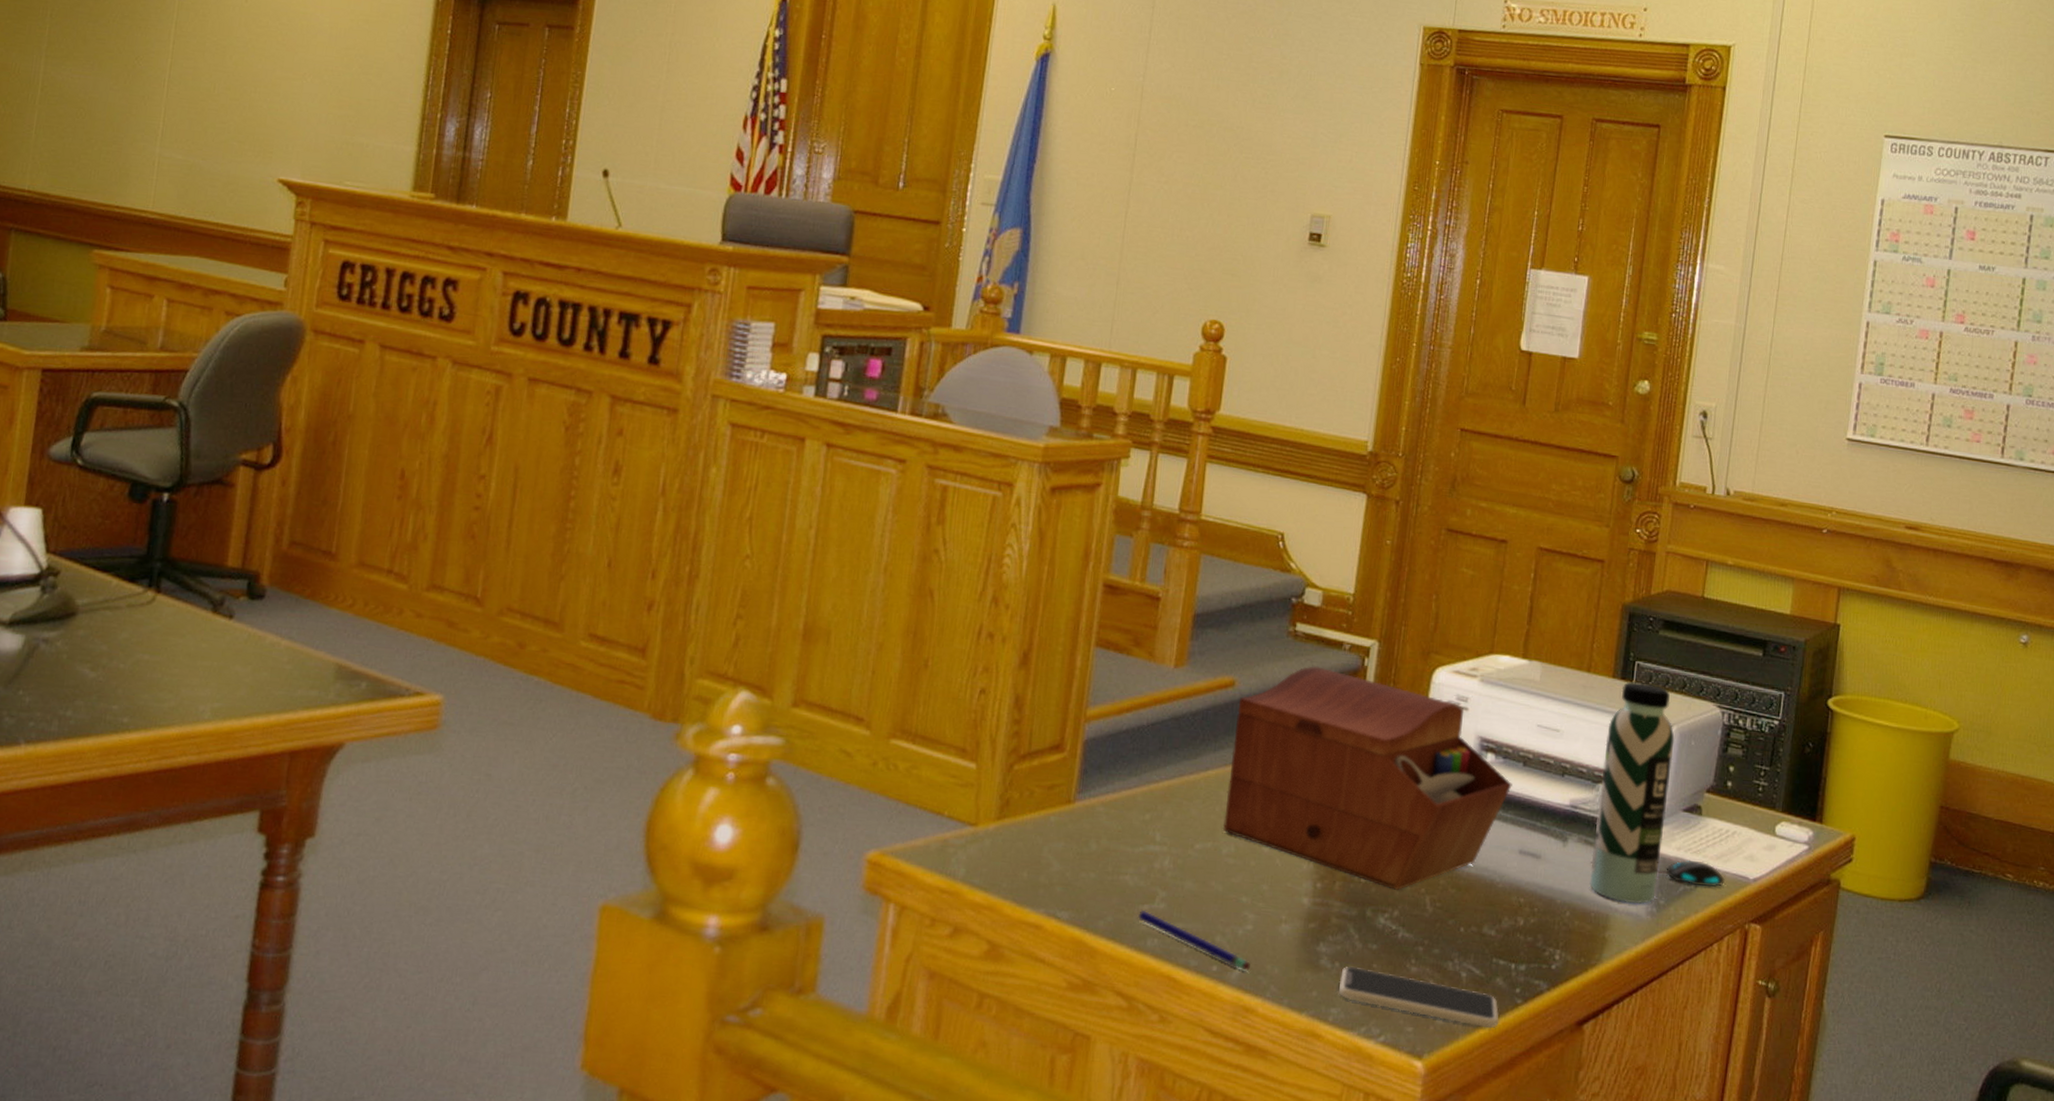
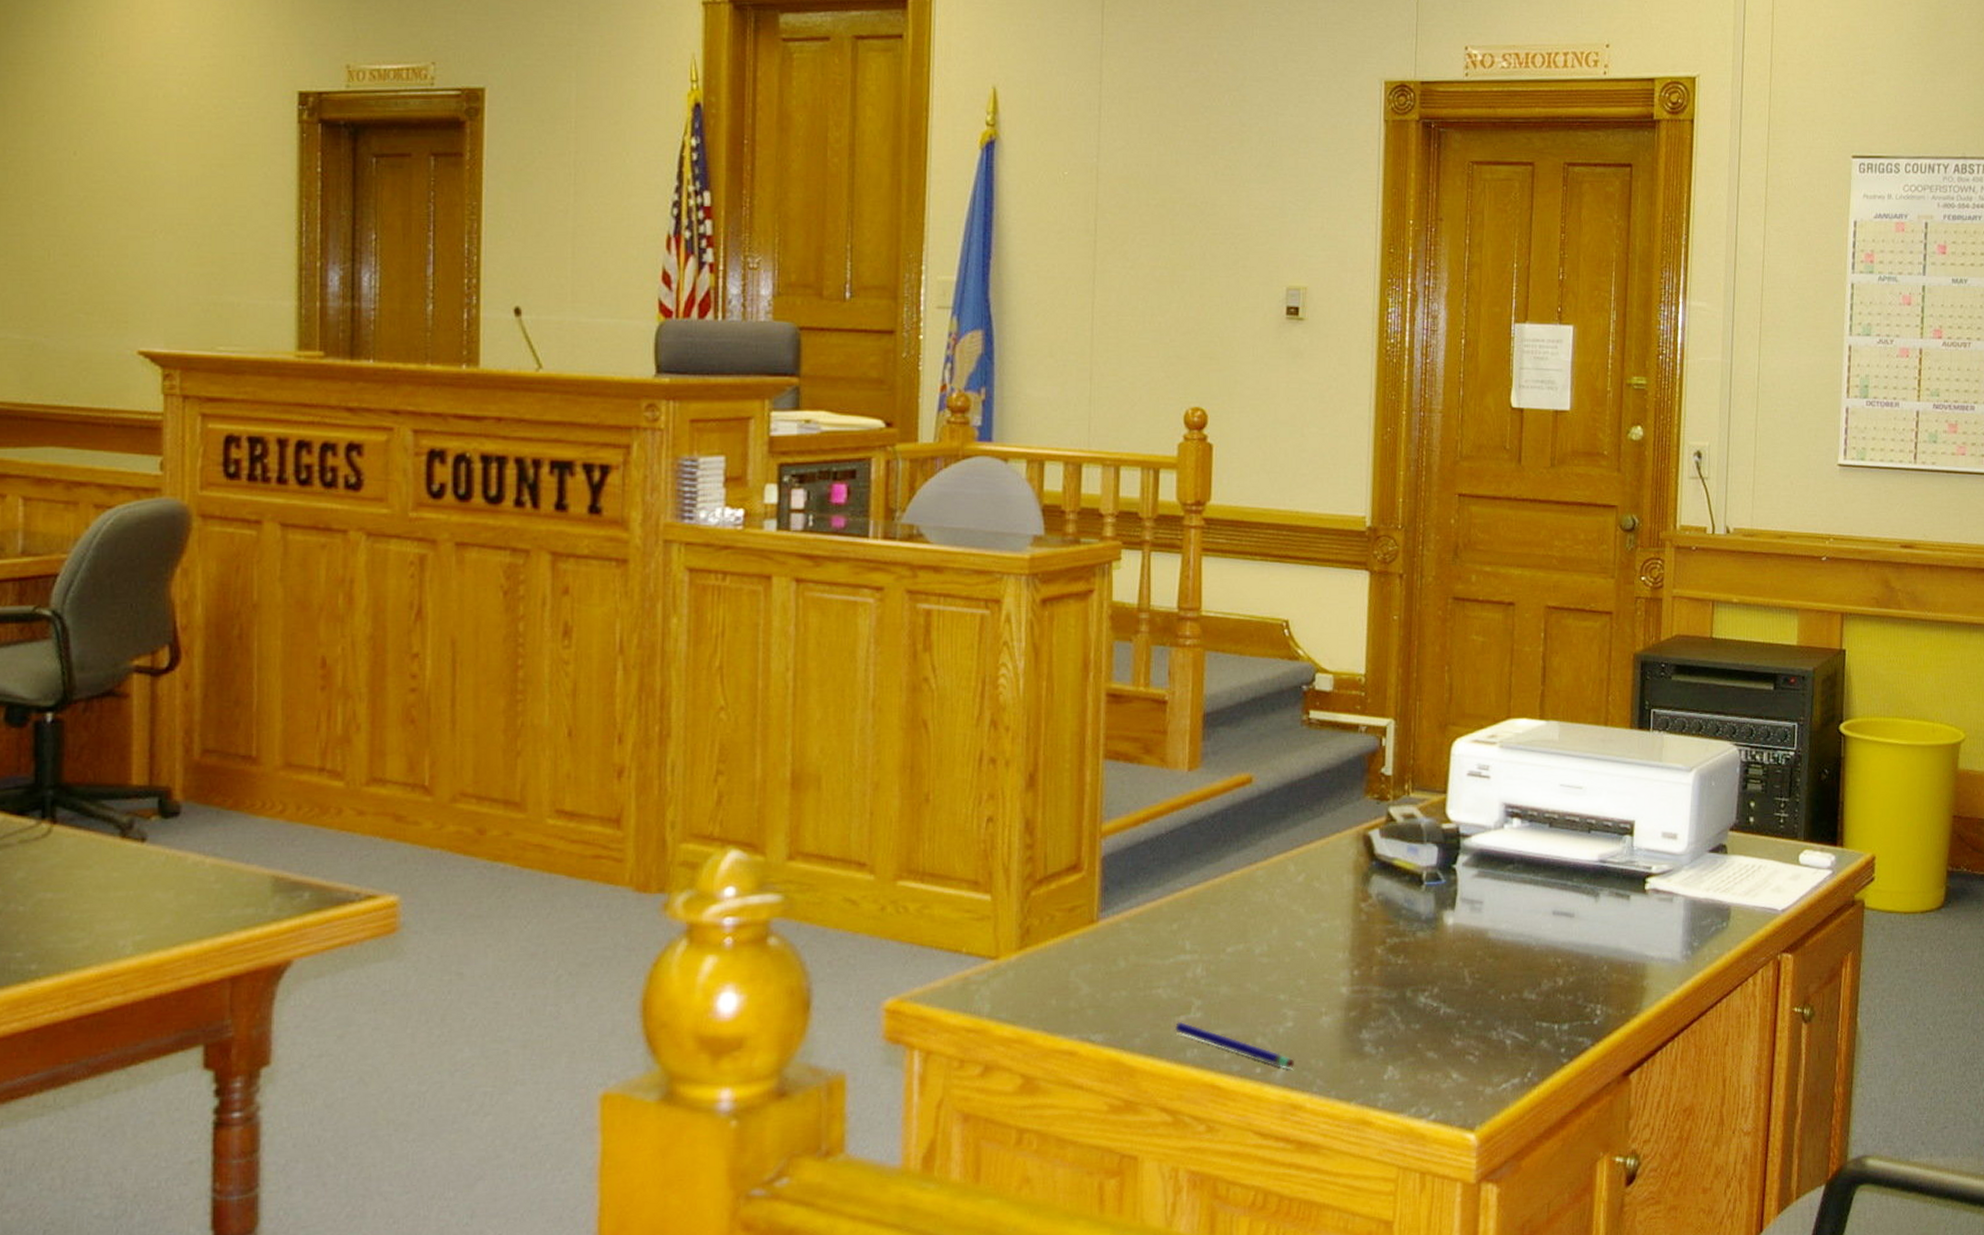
sewing box: present [1222,665,1512,890] -> none [1253,751,1540,967]
smartphone: present [1339,967,1499,1029] -> none [1386,1049,1547,1092]
water bottle: present [1589,681,1675,904] -> none [1624,730,1695,950]
mouse: present [1590,860,1726,888] -> none [1623,898,1755,924]

